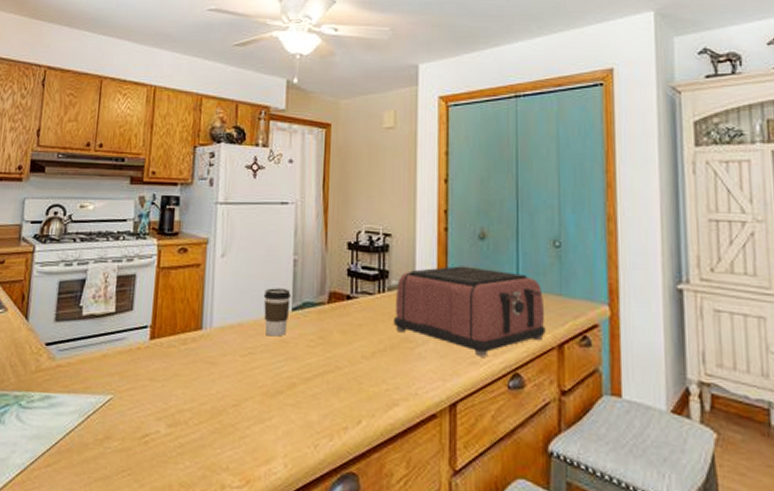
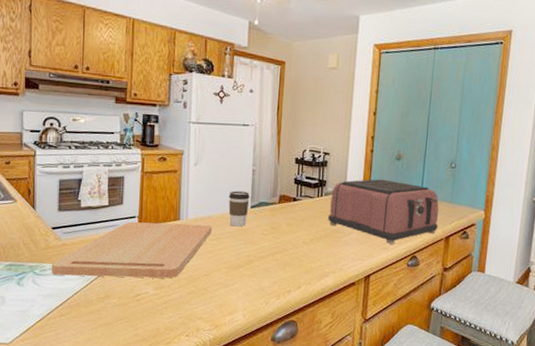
cutting board: none [40,333,243,411] -> present [51,221,212,279]

